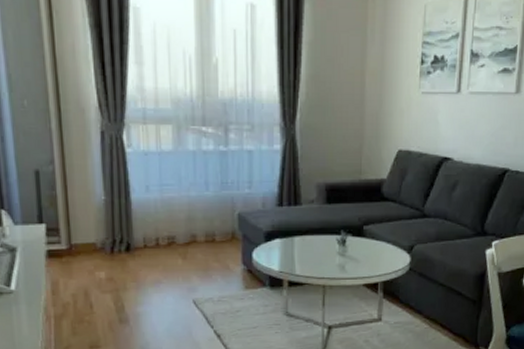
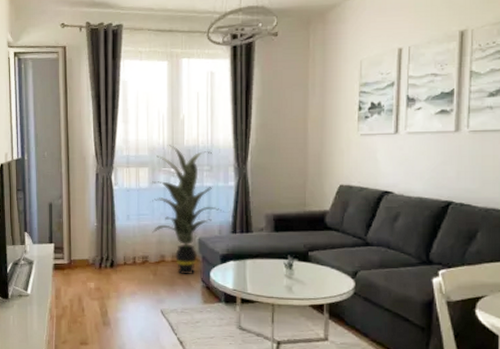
indoor plant: none [176,96,268,257] -> present [151,145,224,275]

